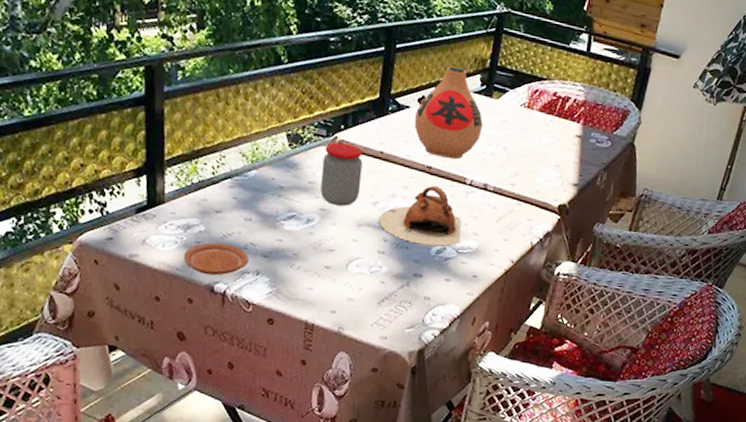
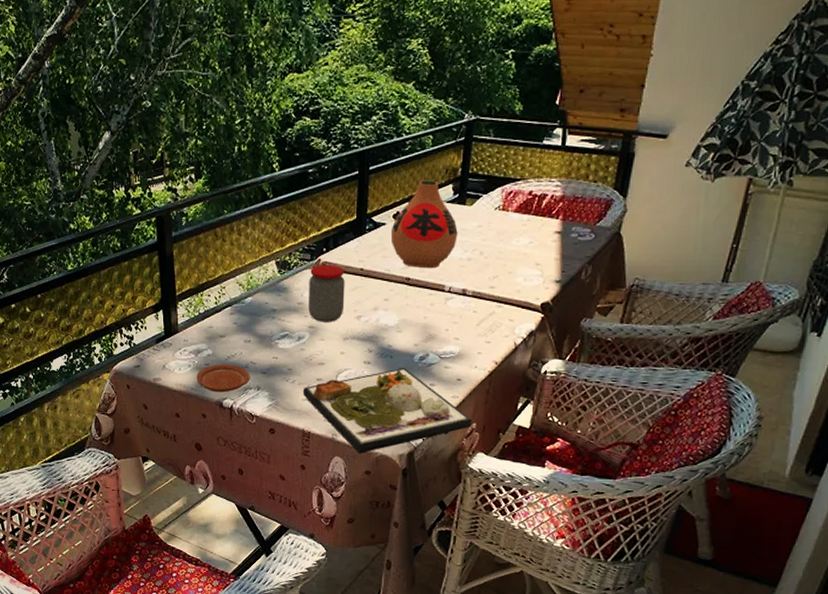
dinner plate: none [308,260,486,349] -> present [303,368,473,453]
teapot: present [378,185,462,246] -> none [362,295,443,353]

